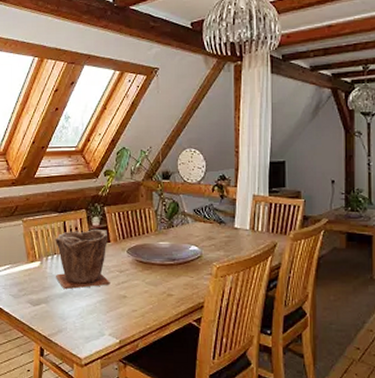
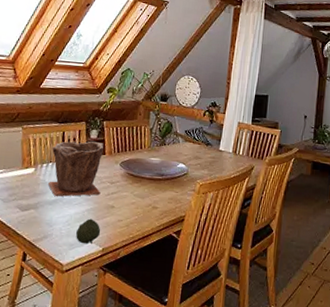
fruit: none [91,310,116,337] -> present [76,218,101,245]

